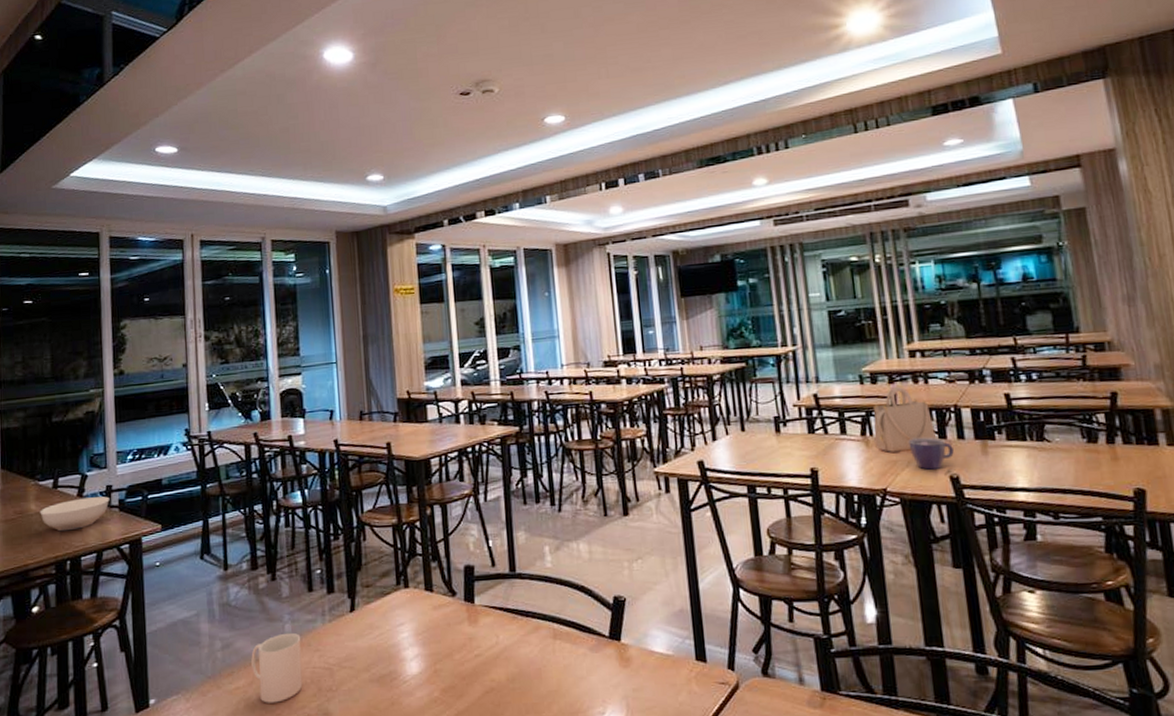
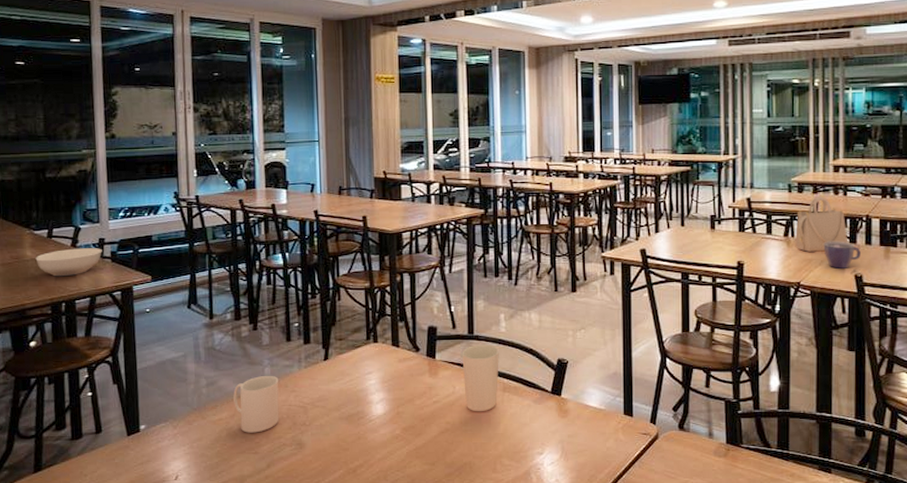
cup: none [504,583,548,666] -> present [462,344,499,412]

